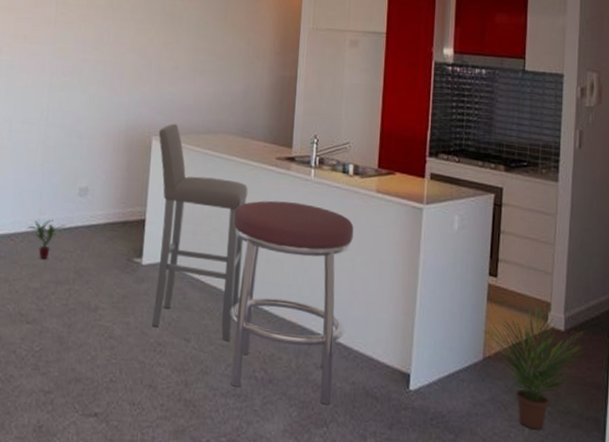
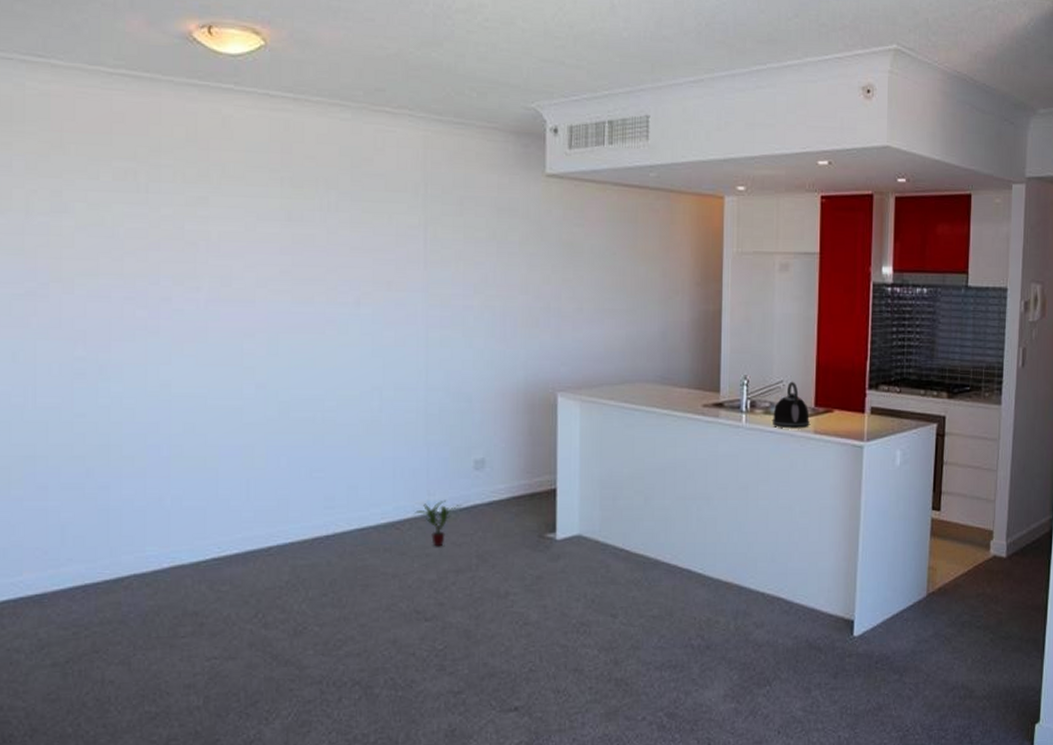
bar stool: present [151,123,248,341] -> none [564,375,673,611]
bar stool: present [230,200,354,405] -> none [659,453,791,664]
kettle: none [338,143,373,188] -> present [771,381,810,429]
potted plant: present [483,306,585,430] -> none [927,535,1026,658]

